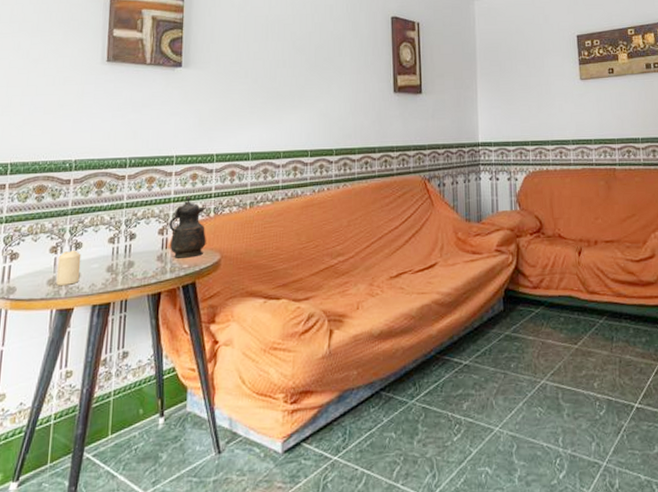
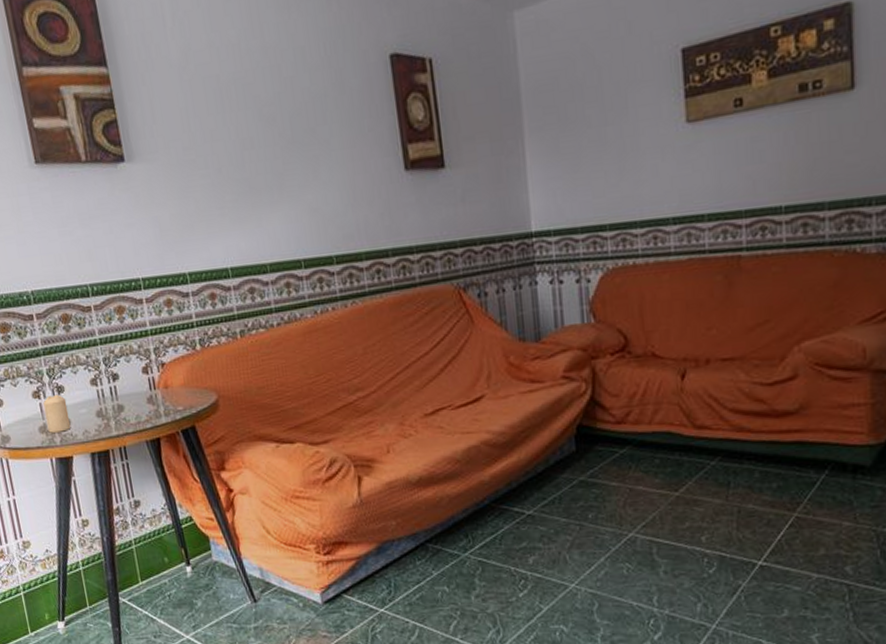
coffeepot: present [169,196,206,258] -> none [152,327,198,400]

